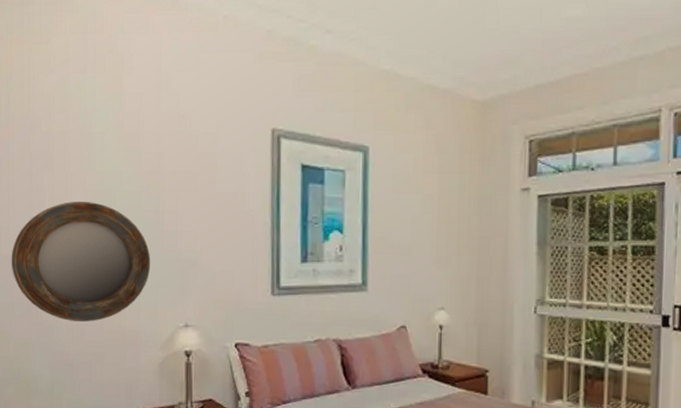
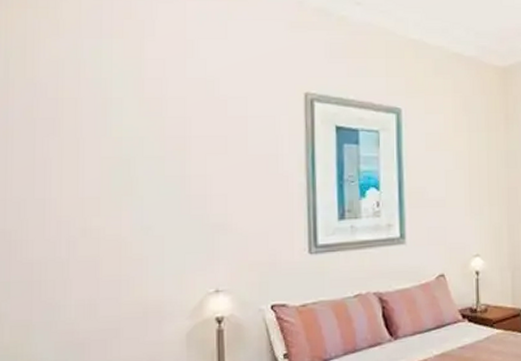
home mirror: present [11,202,151,322] -> none [7,169,176,297]

